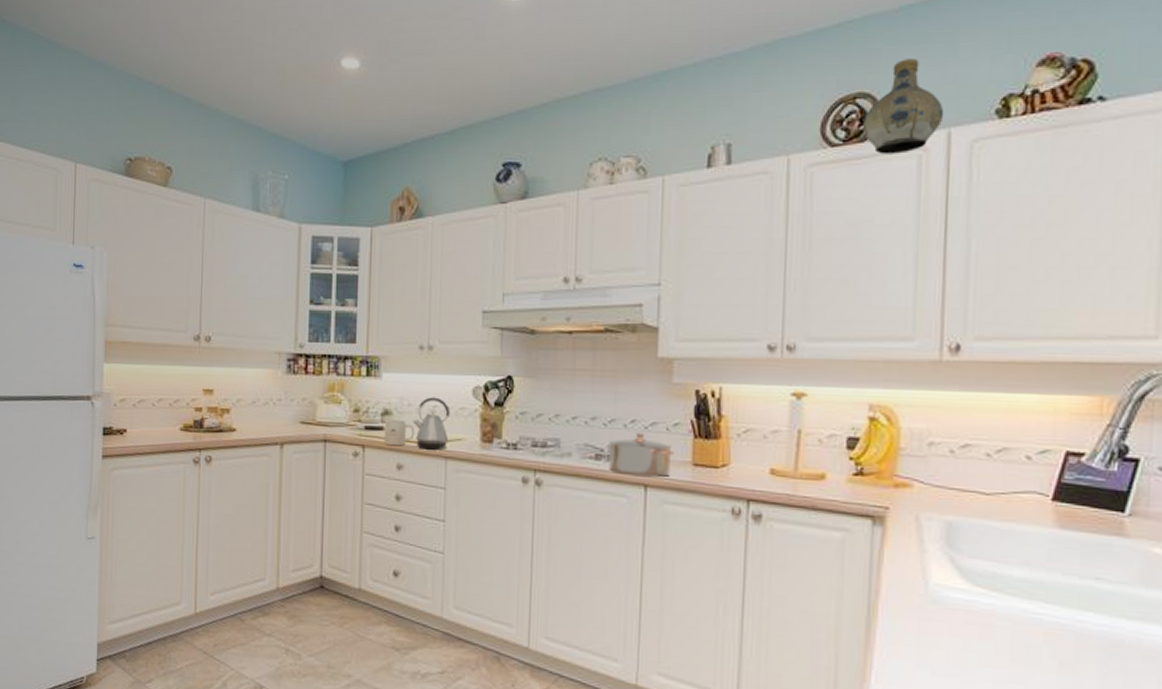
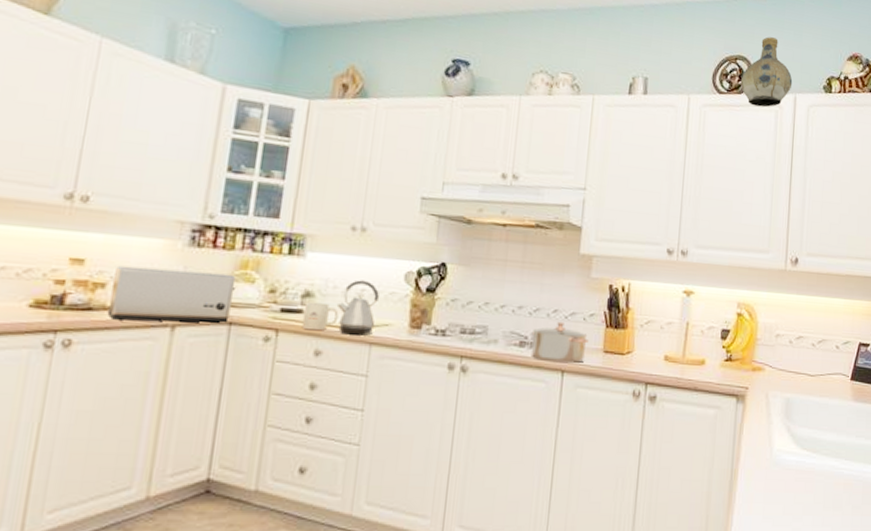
toaster: none [233,393,326,441] -> present [107,265,236,323]

